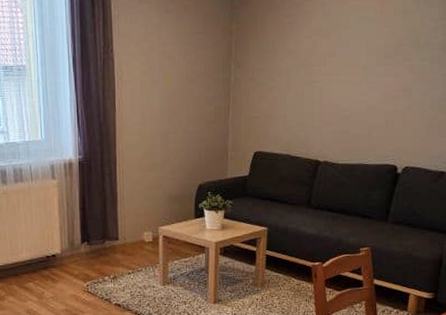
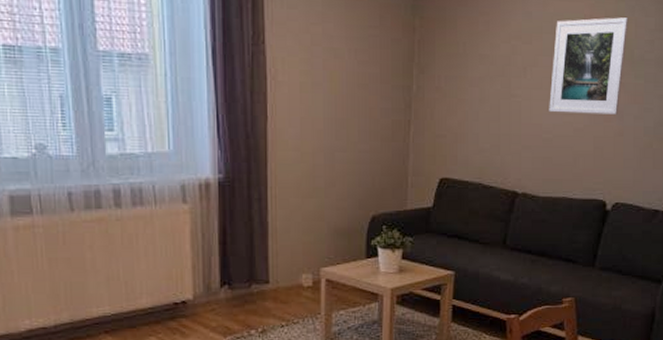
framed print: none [346,10,415,94] -> present [549,17,629,115]

